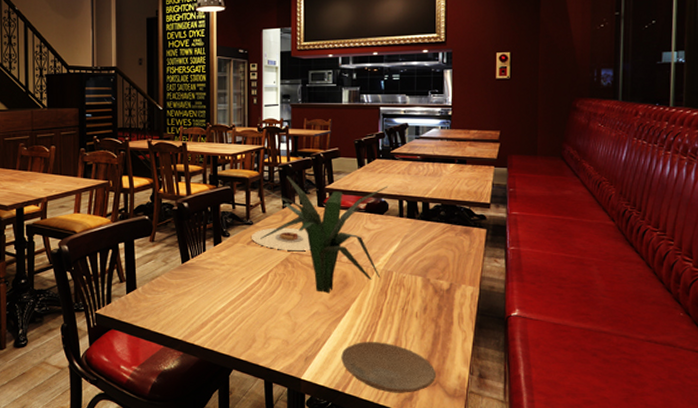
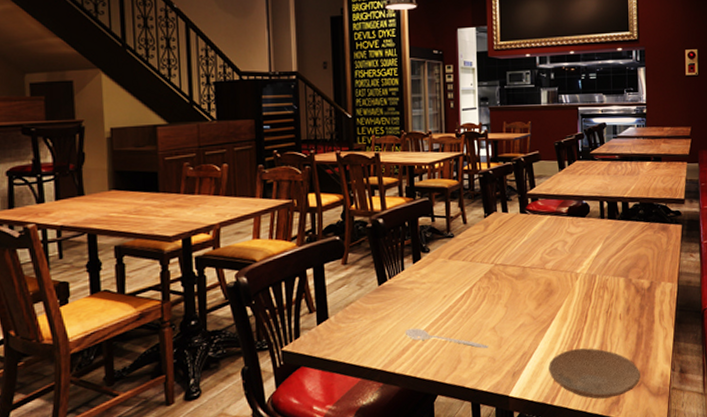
stirrer: none [204,305,283,331] -> present [405,328,489,349]
plate: present [251,227,311,251] -> none [452,237,514,262]
plant: present [260,175,389,294] -> none [462,182,589,304]

